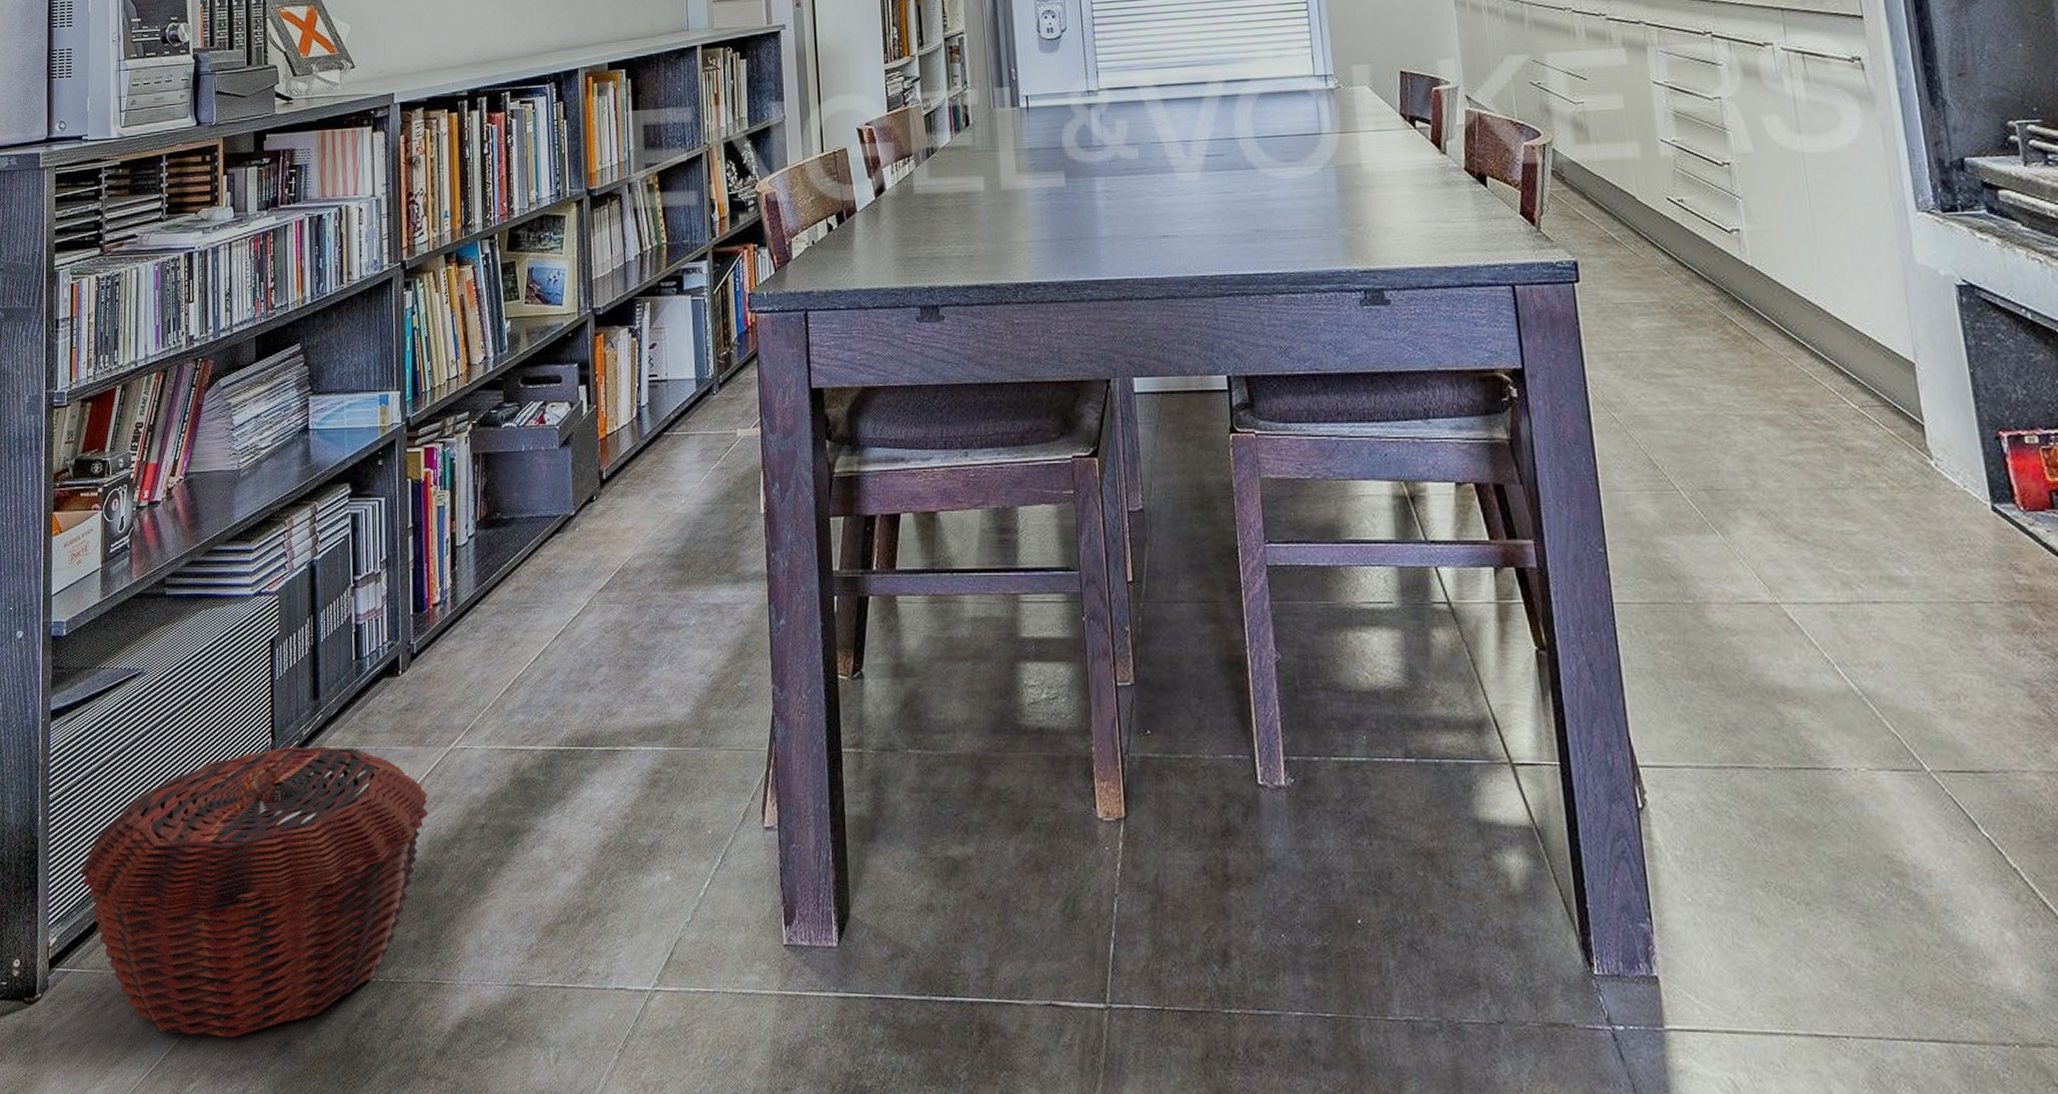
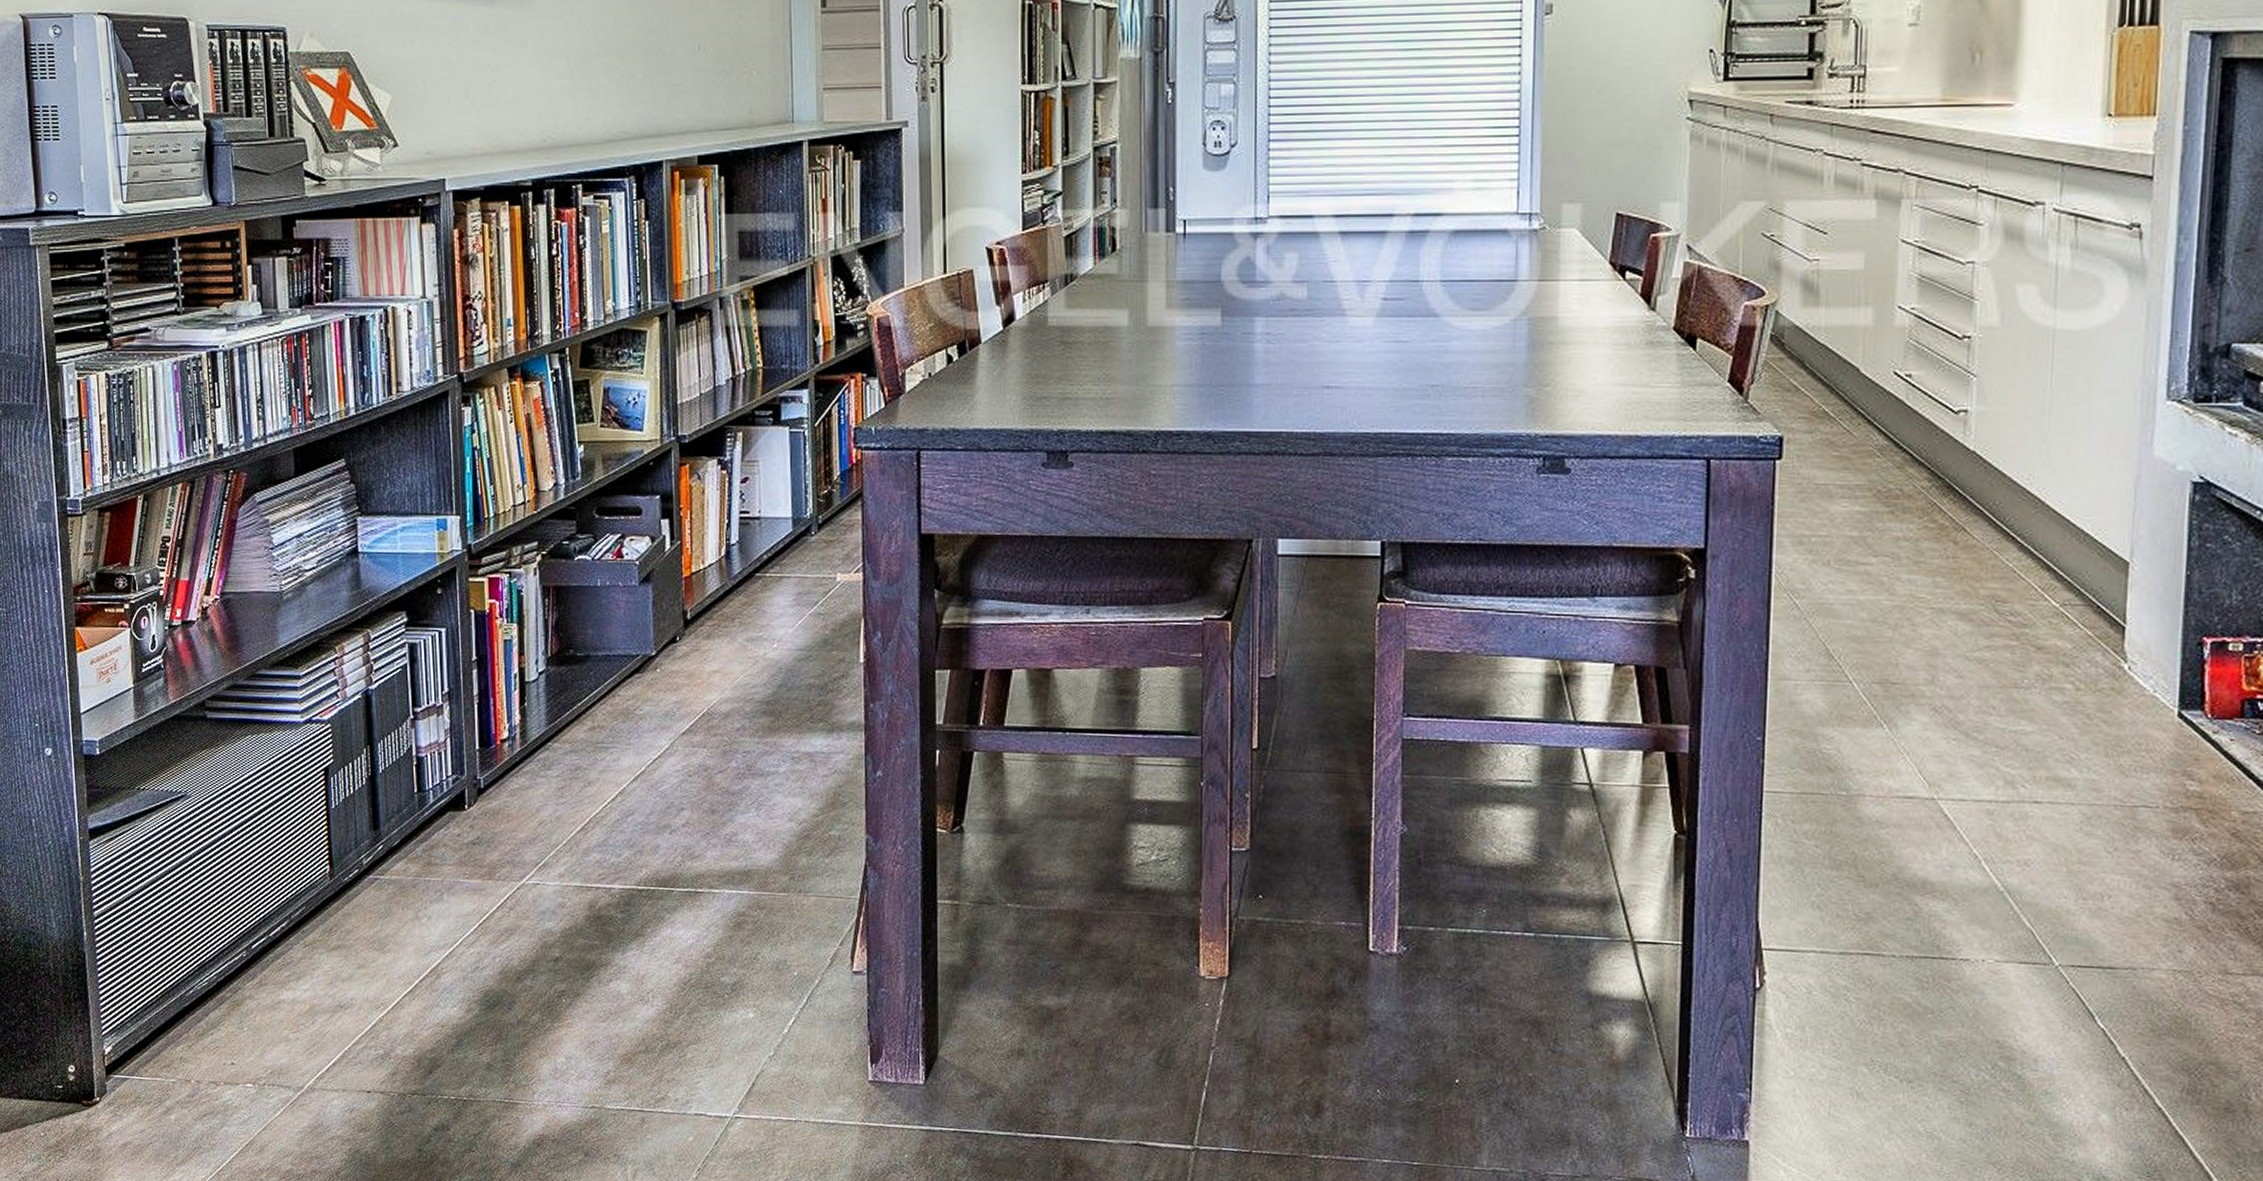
woven basket: present [78,746,429,1038] -> none [130,874,500,1144]

